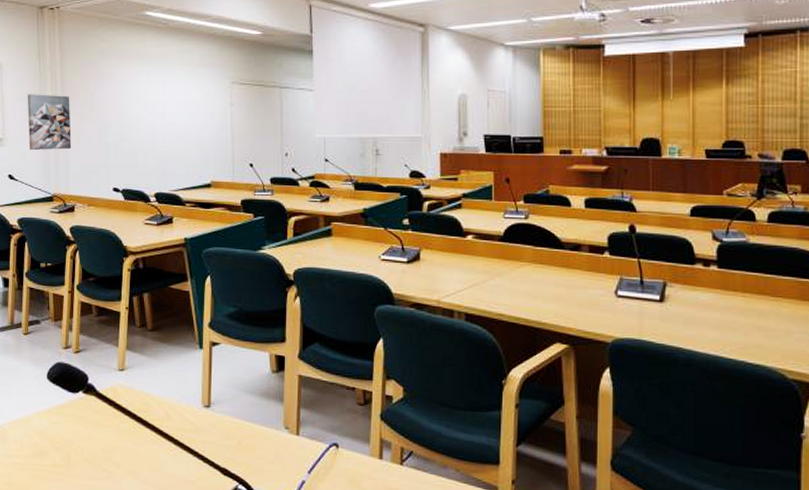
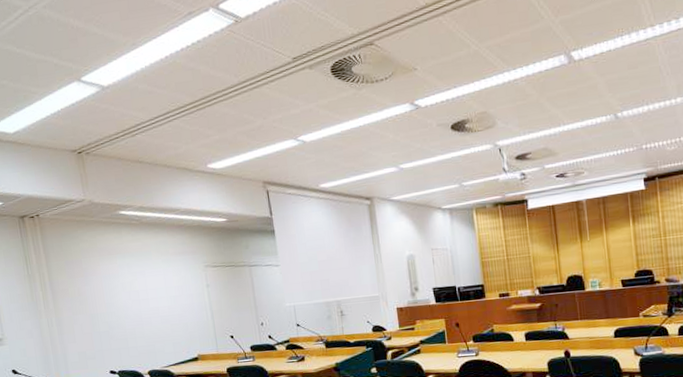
wall art: present [27,94,72,151] -> none [19,294,67,346]

